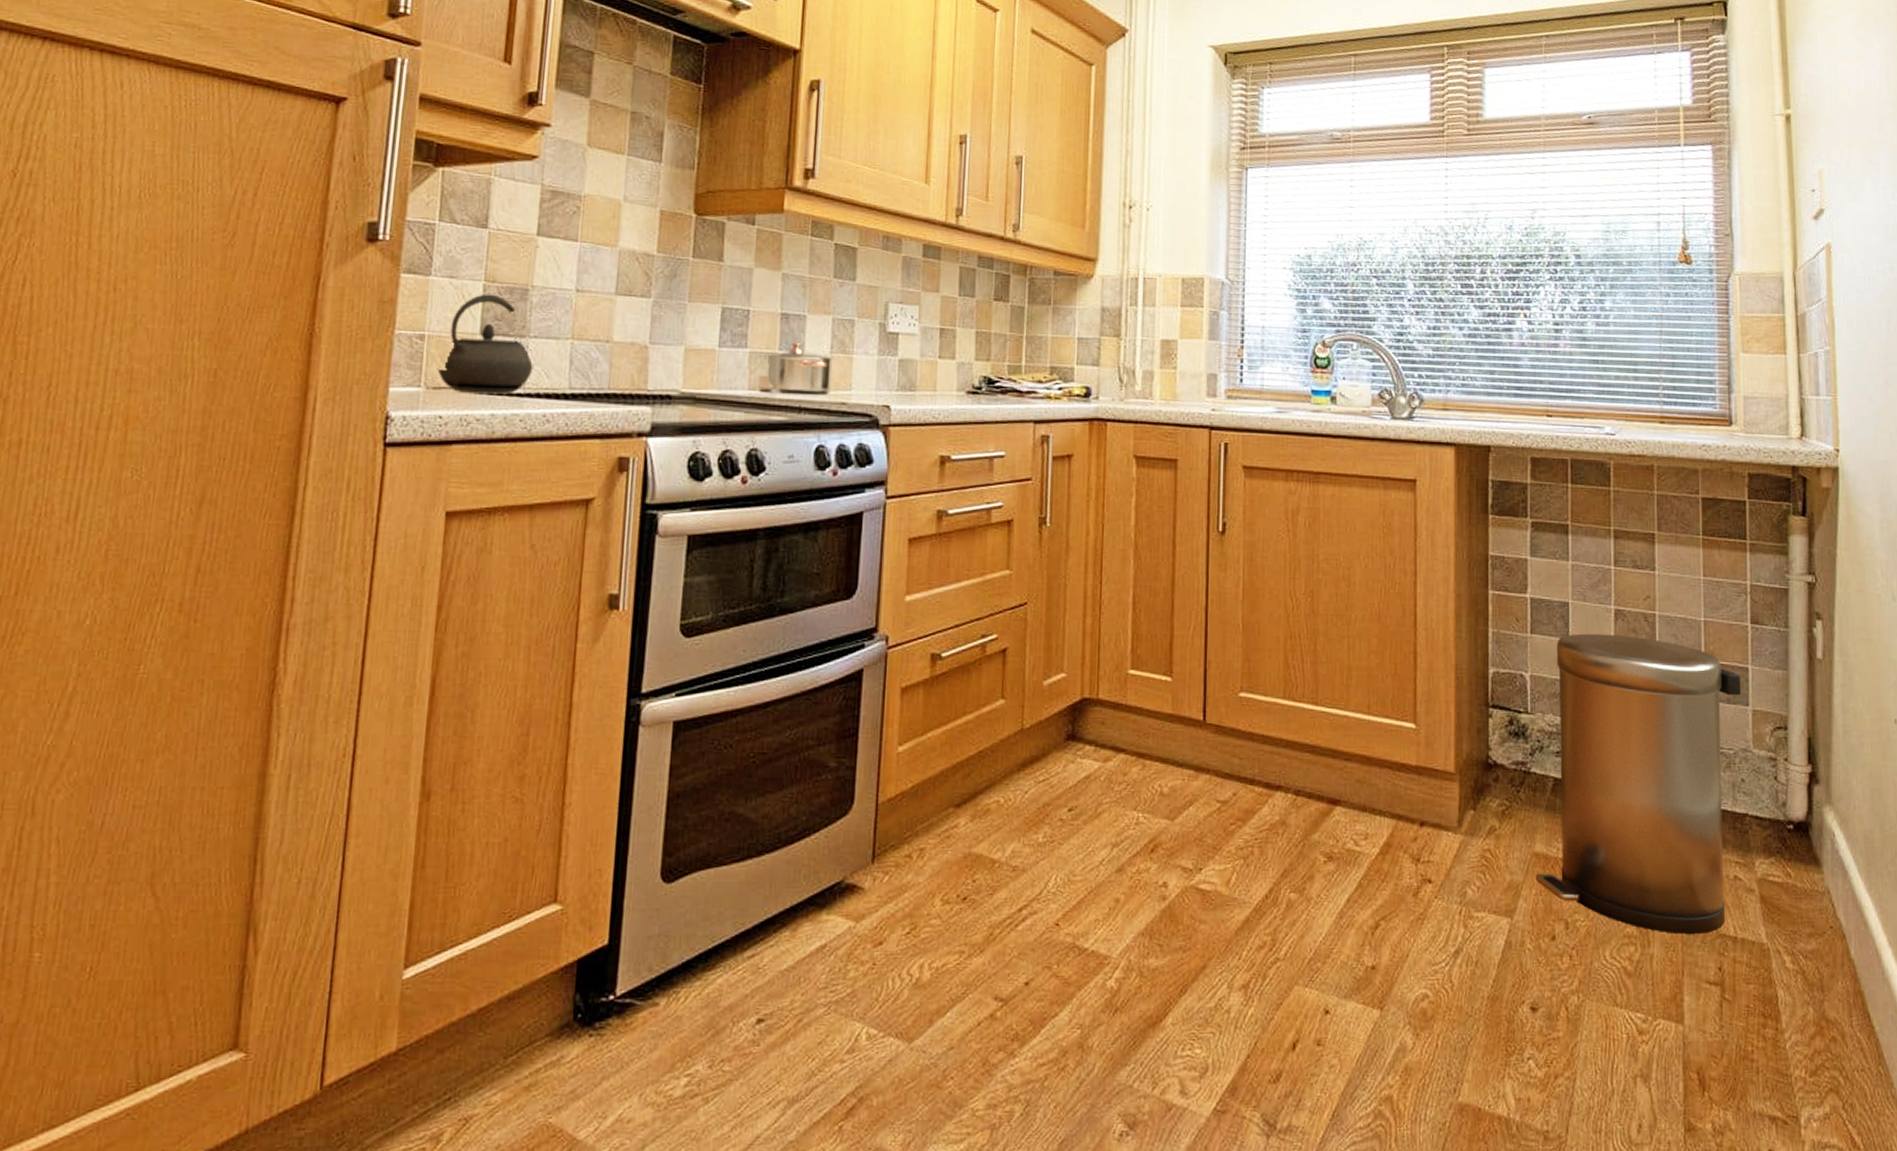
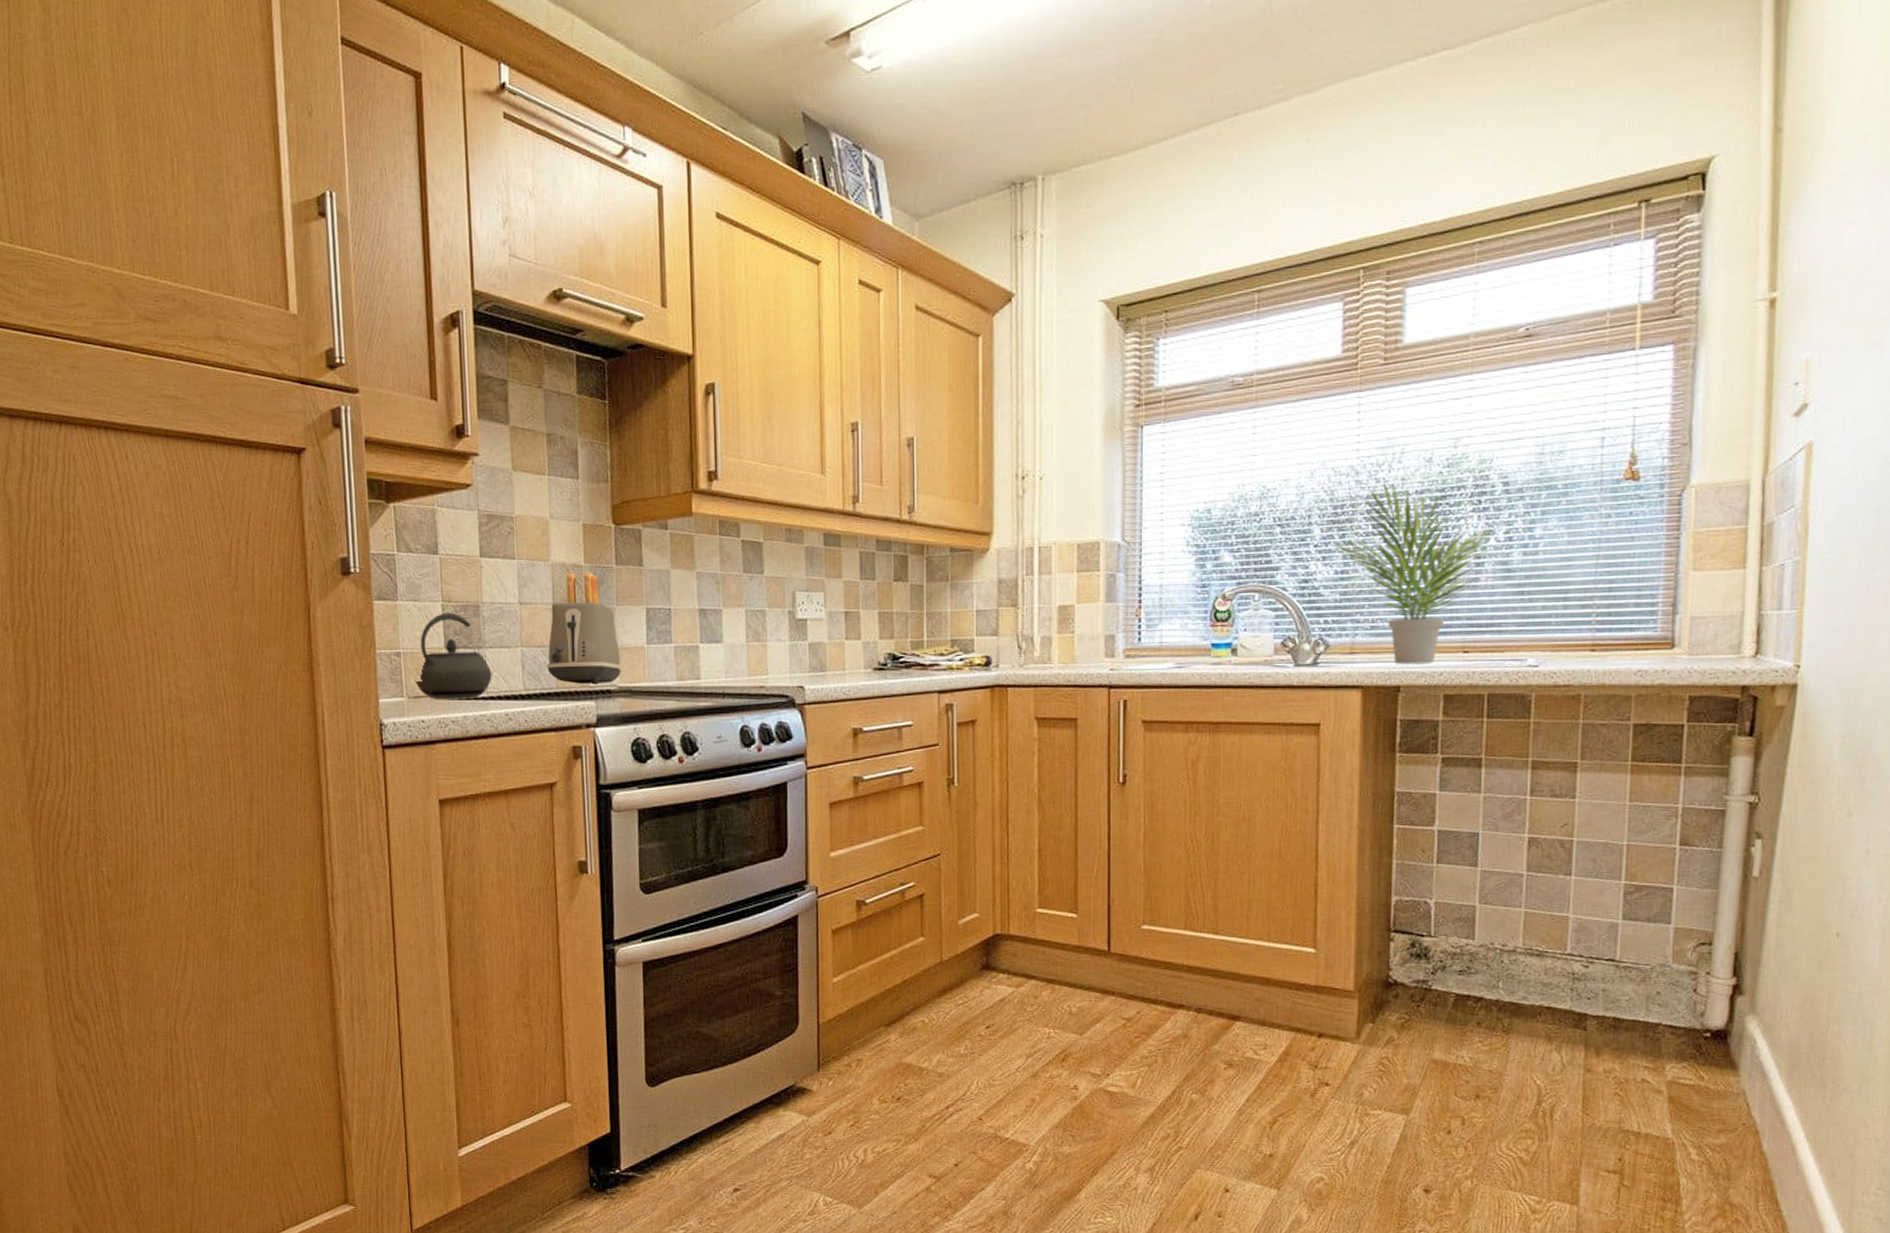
toaster: none [599,262,687,388] -> present [547,573,622,685]
cooking pot: present [757,343,833,396] -> none [684,635,750,683]
potted plant: none [1424,245,1577,426] -> present [1332,483,1503,665]
pedal bin: present [1535,633,1742,934] -> none [1432,861,1665,1129]

